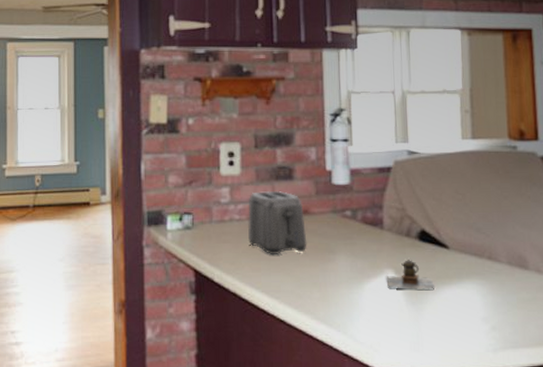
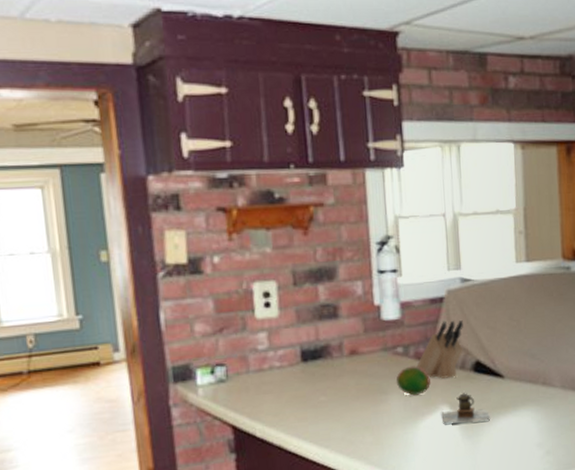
toaster: present [248,190,307,256] -> none [289,332,357,402]
fruit: none [343,228,376,258] -> present [396,365,430,396]
knife block: none [363,189,409,244] -> present [416,320,463,379]

